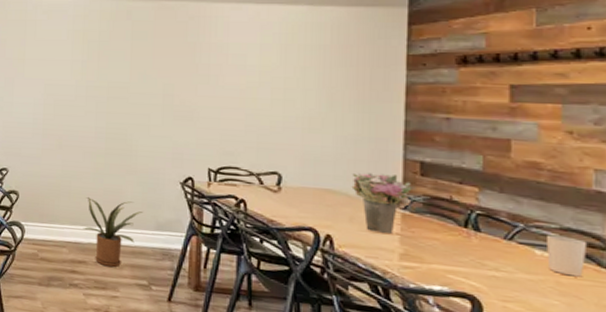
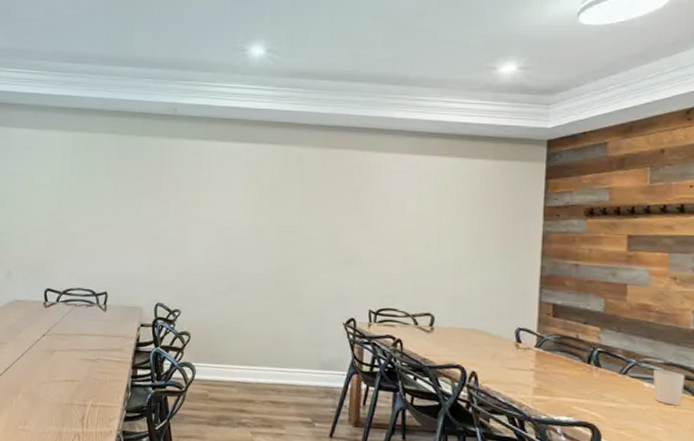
house plant: present [83,197,143,268] -> none [251,338,308,406]
flower bouquet: present [351,173,412,235] -> none [494,314,546,371]

